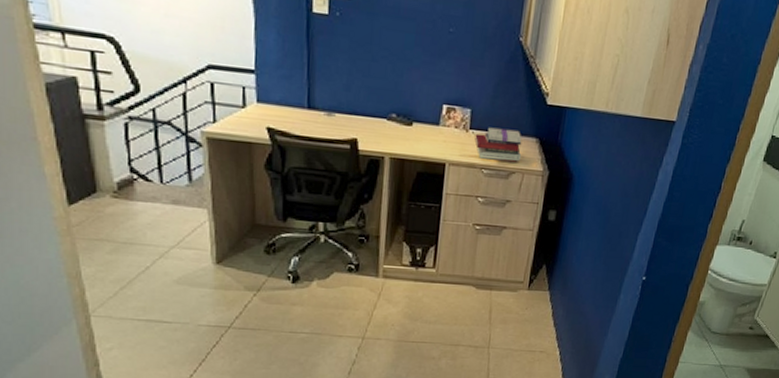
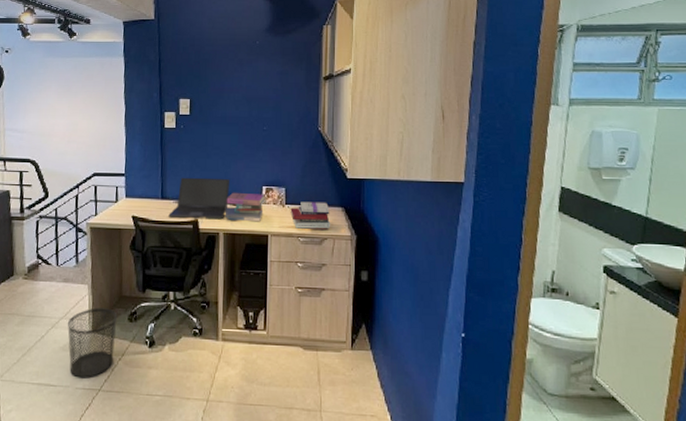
waste bin: none [181,236,250,315] -> present [67,308,118,379]
laptop: none [317,82,402,141] -> present [168,177,231,220]
books: none [392,108,444,148] -> present [224,192,264,222]

